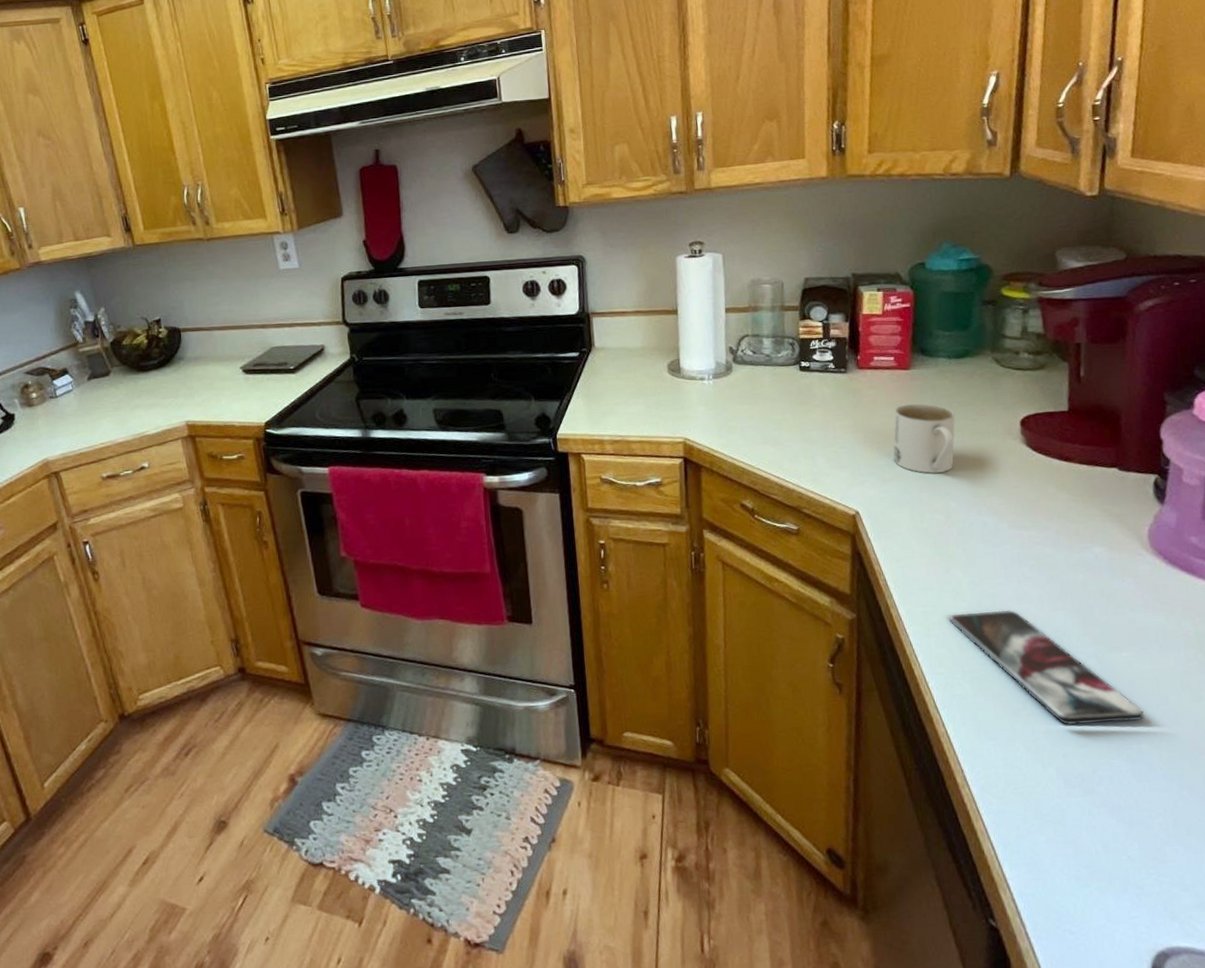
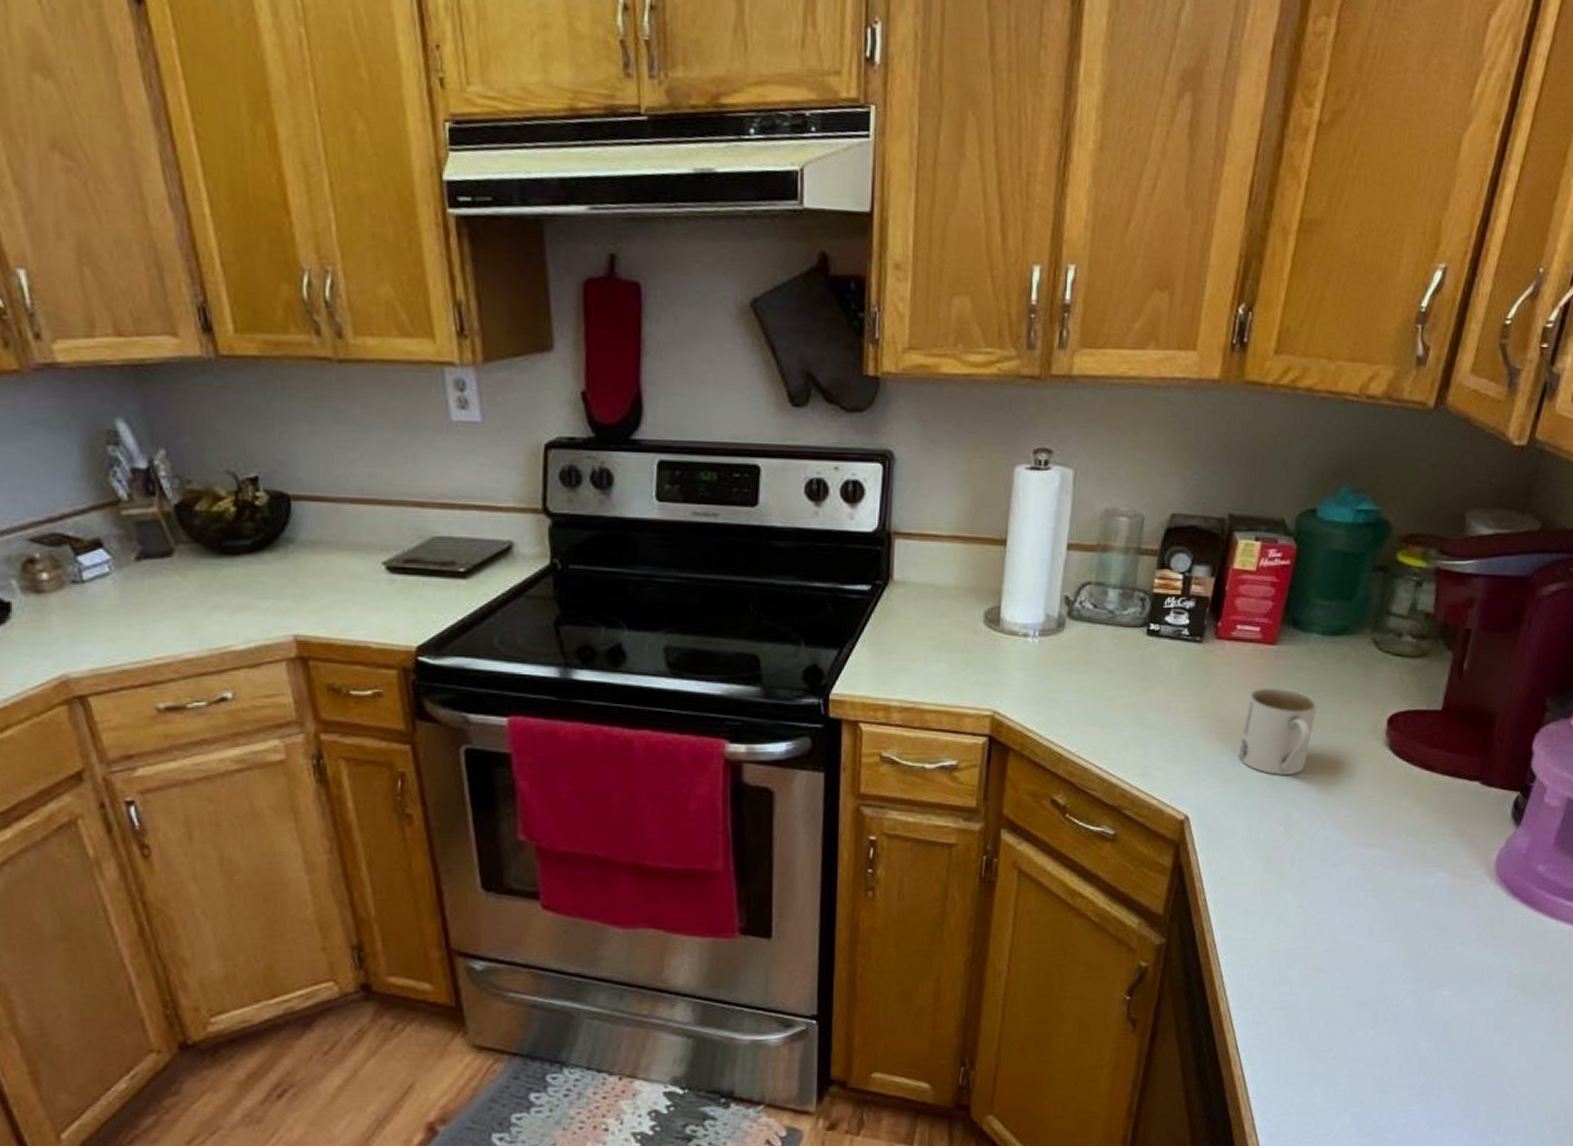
smartphone: present [949,609,1145,726] -> none [1268,939,1453,1070]

